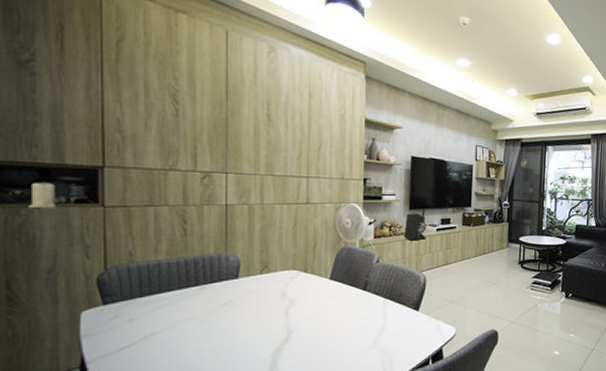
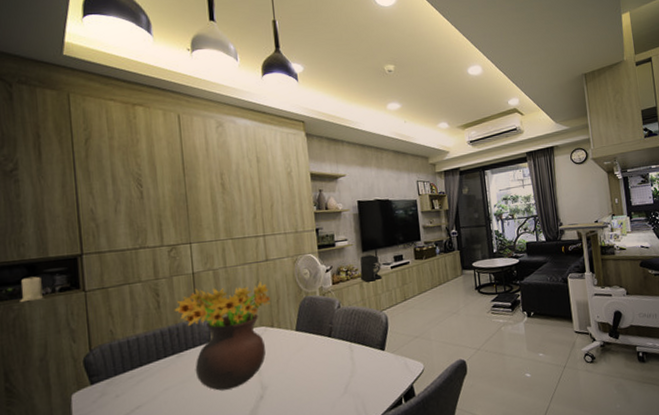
flower arrangement: none [202,221,308,328] -> present [174,281,271,391]

